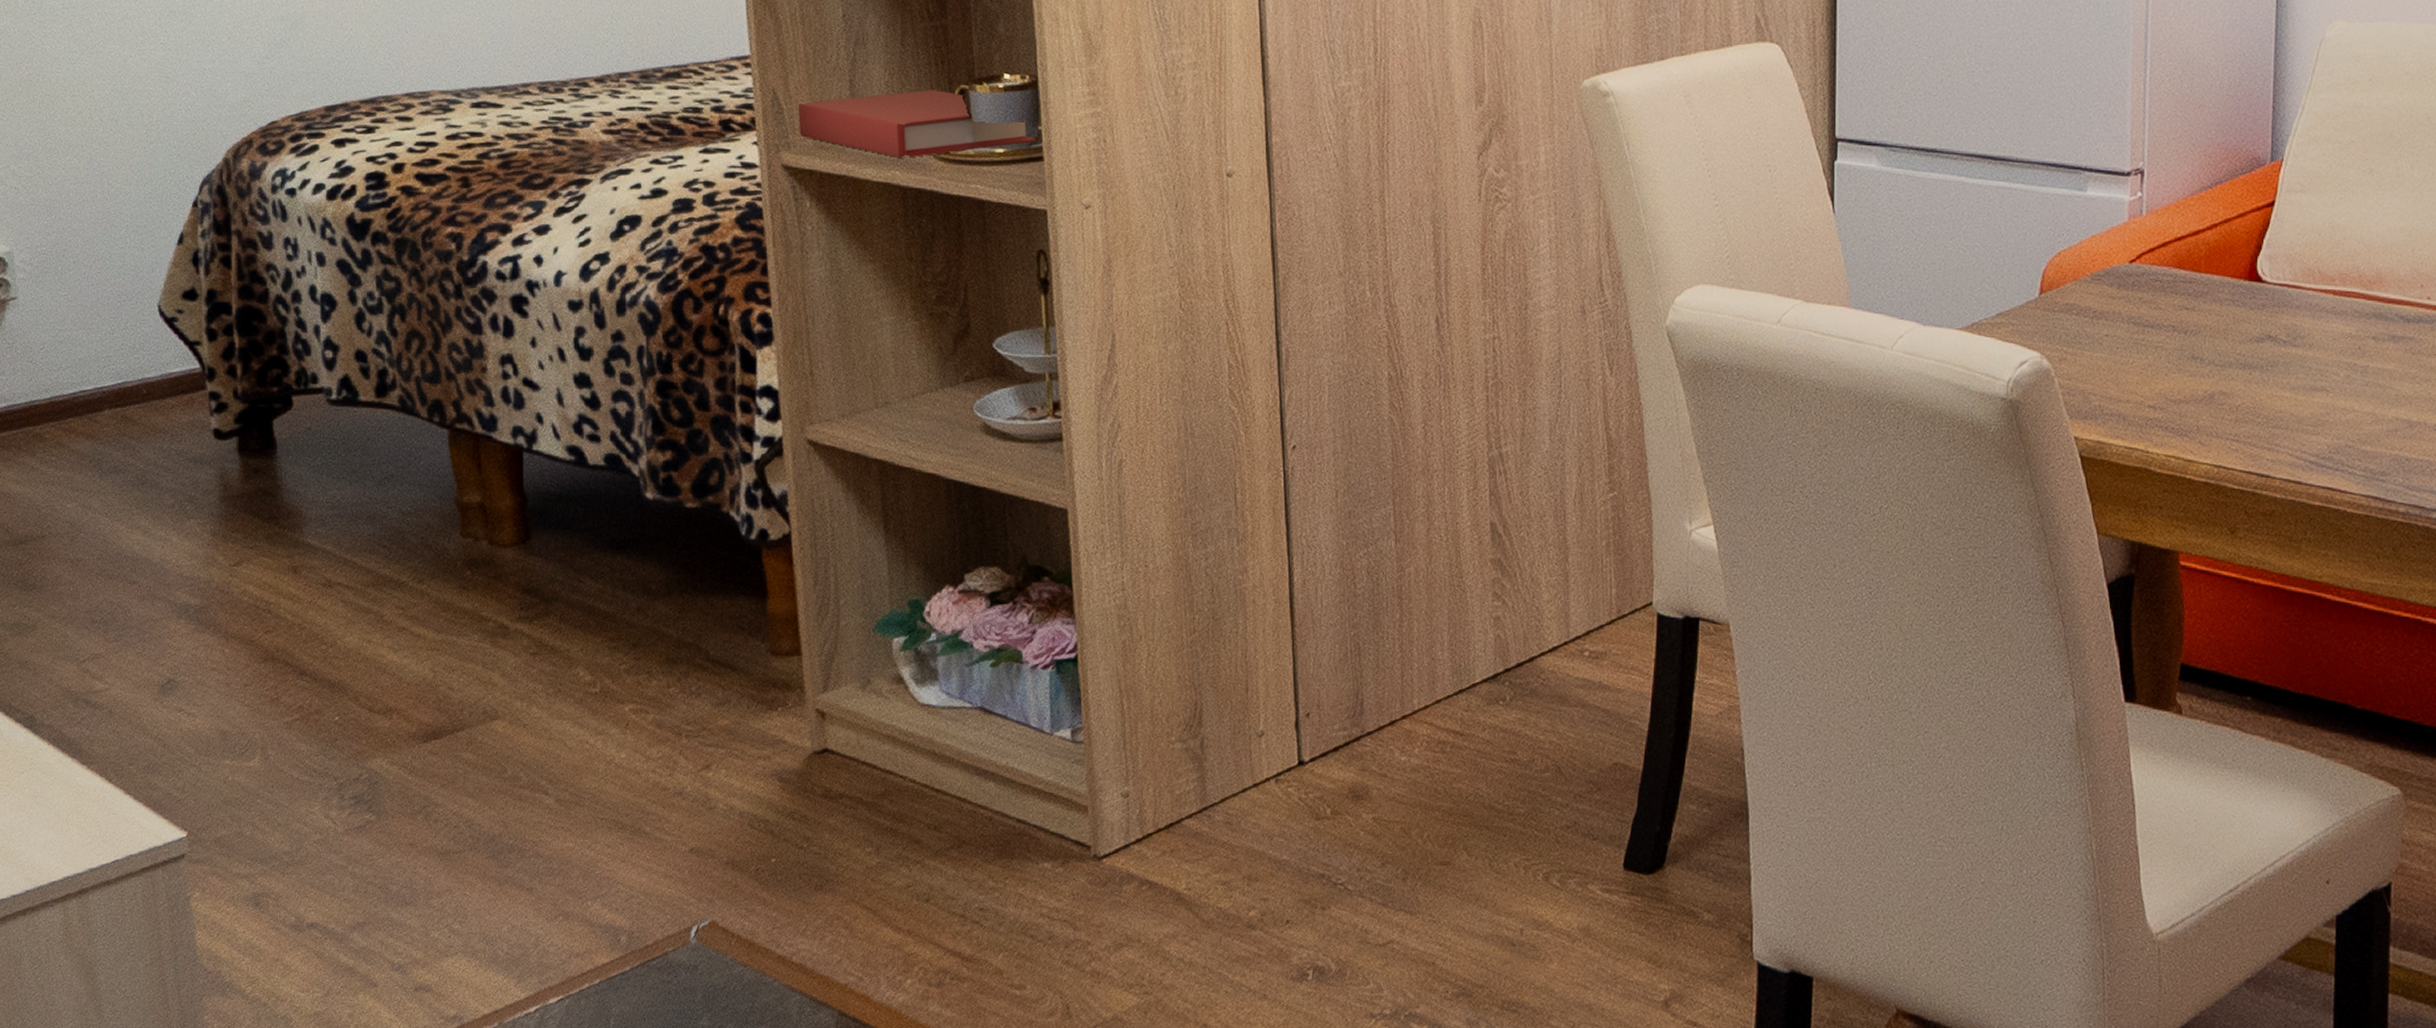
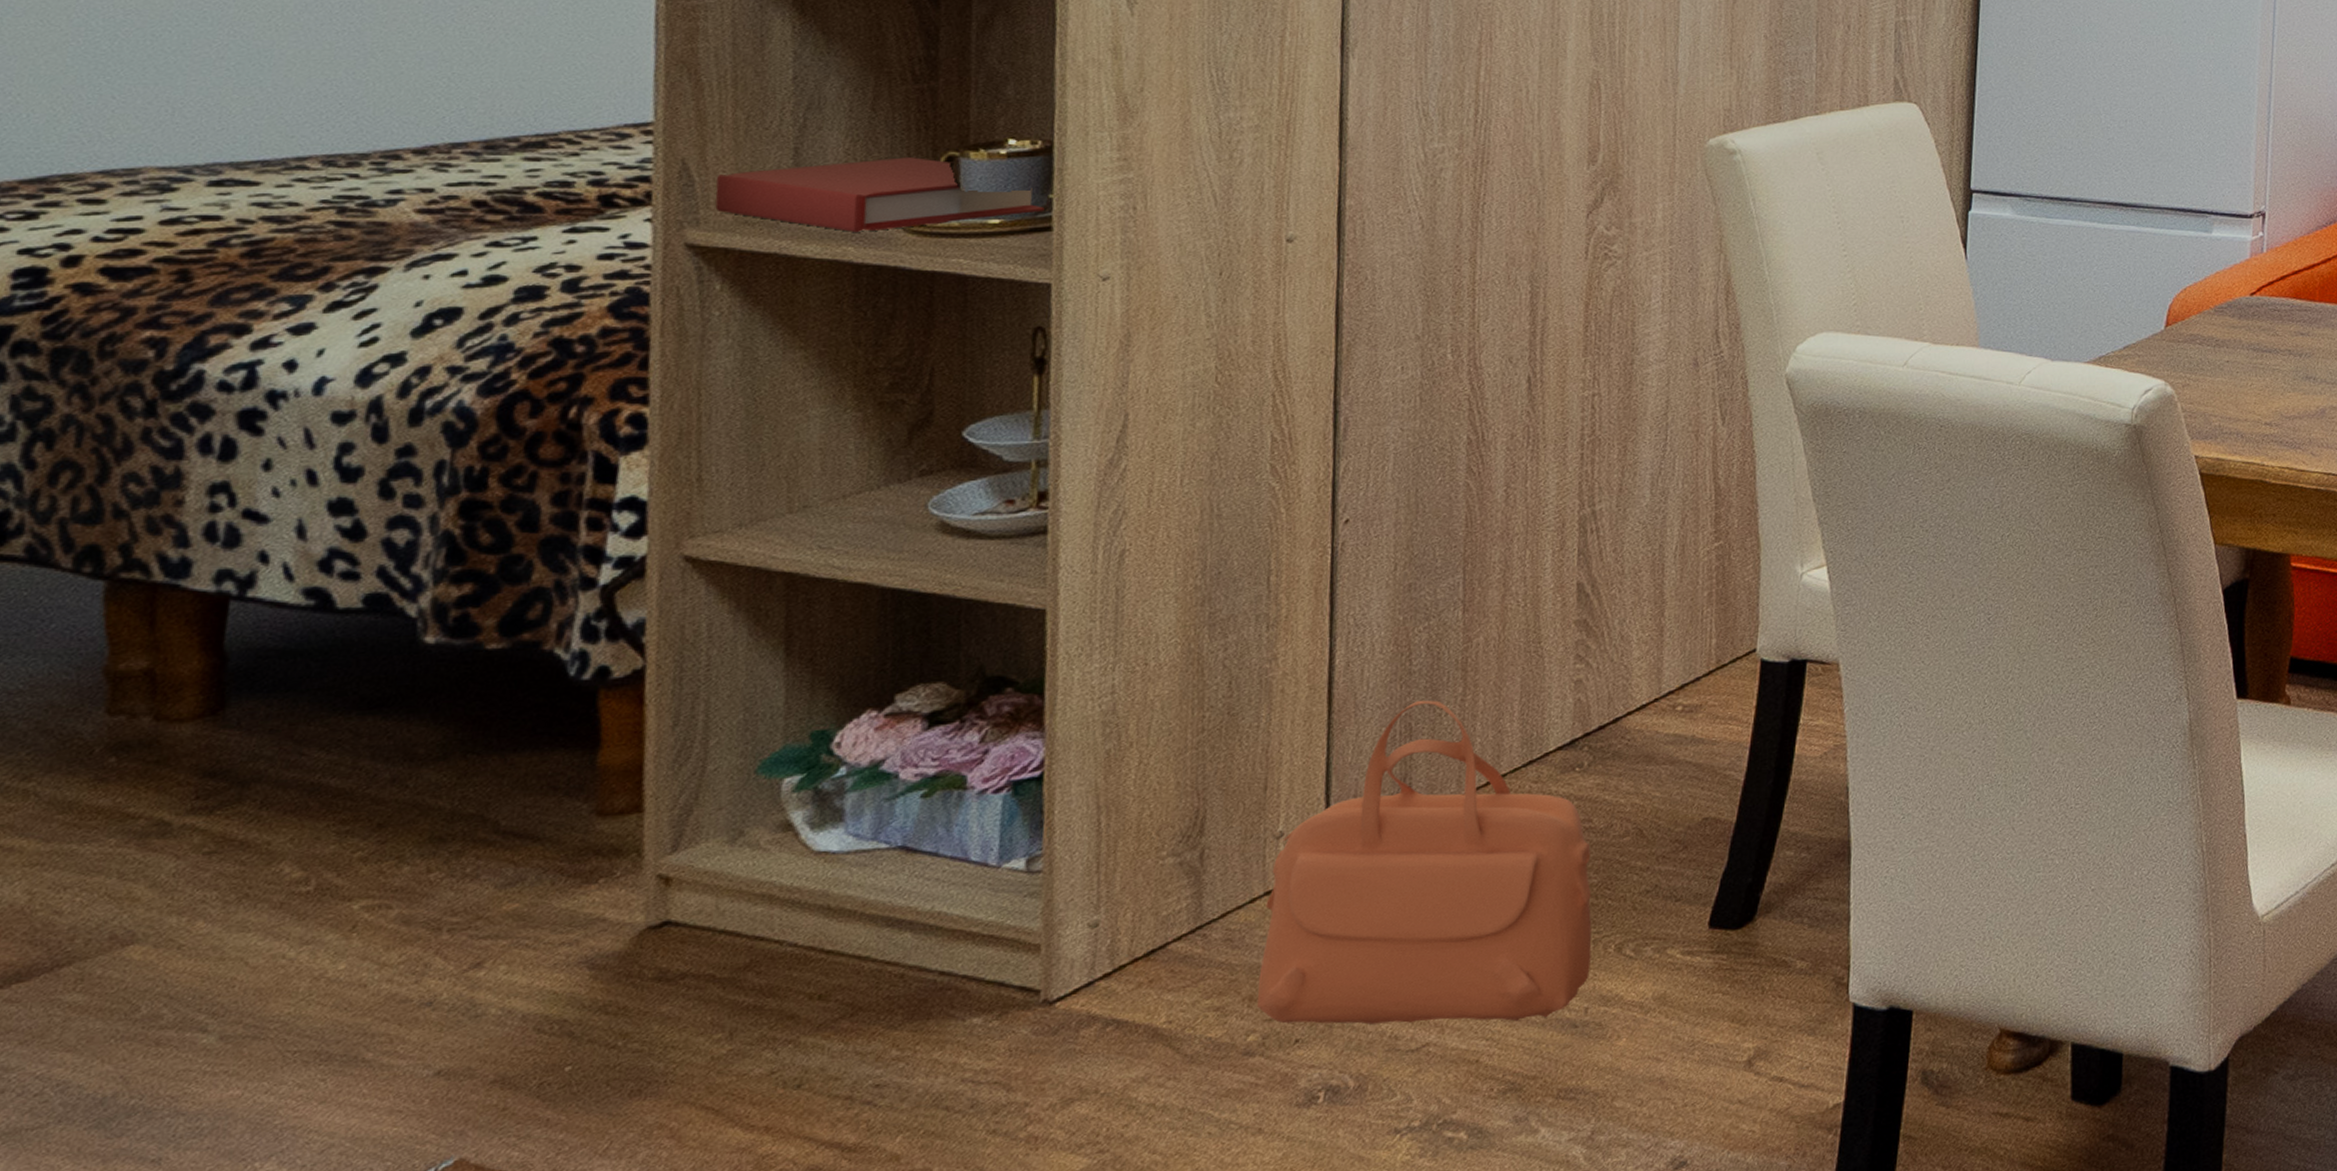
handbag: none [1254,622,1523,933] -> present [1257,700,1592,1025]

